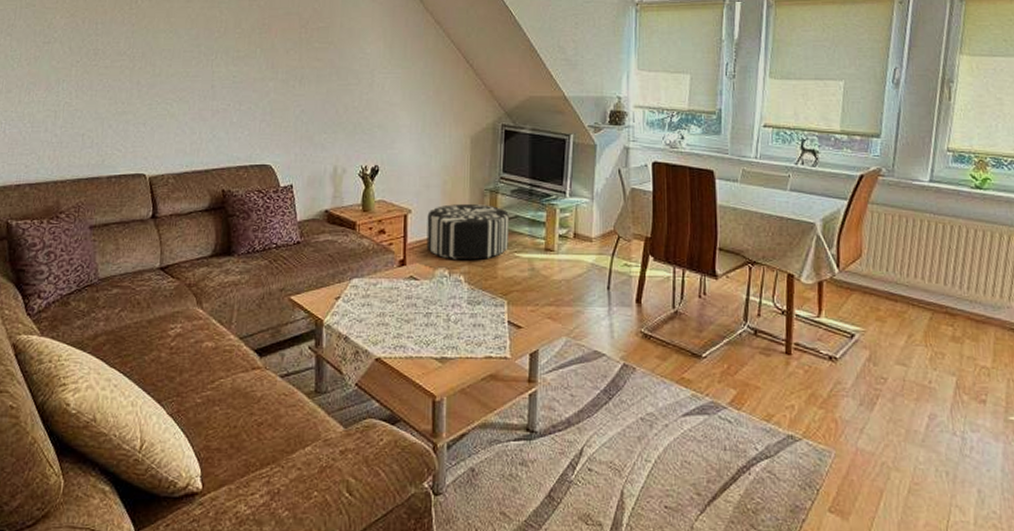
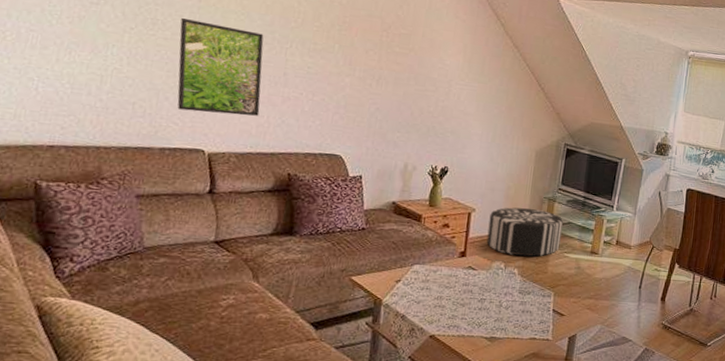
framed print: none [117,44,192,136] -> present [177,17,264,116]

